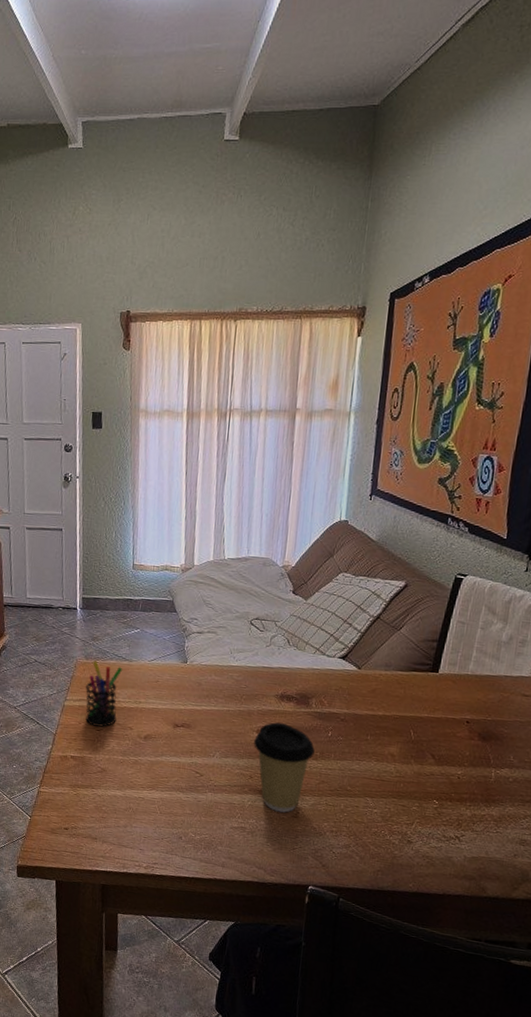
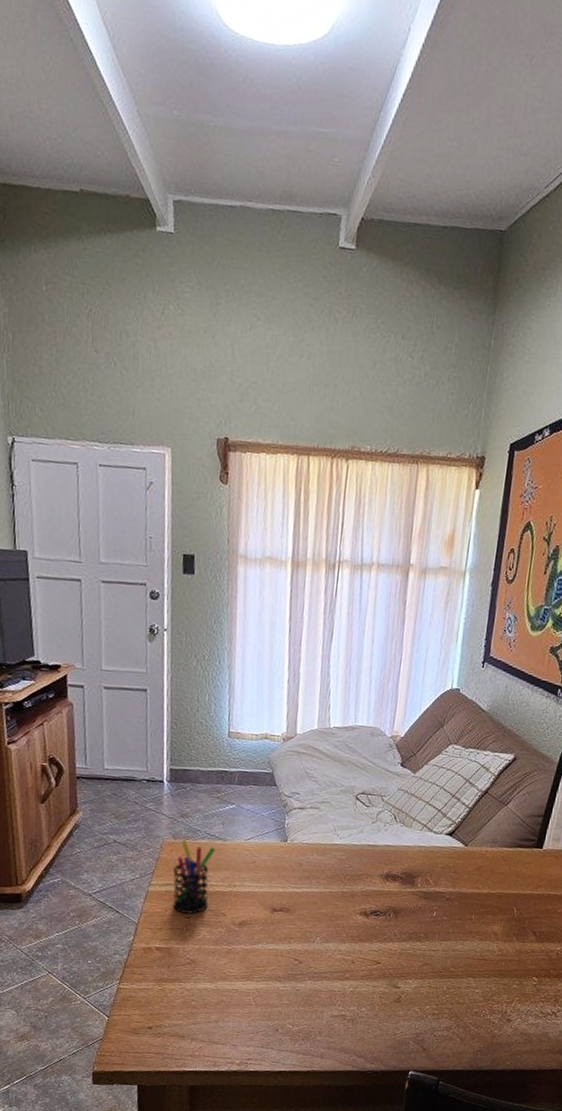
coffee cup: present [254,722,315,813] -> none [356,903,419,998]

